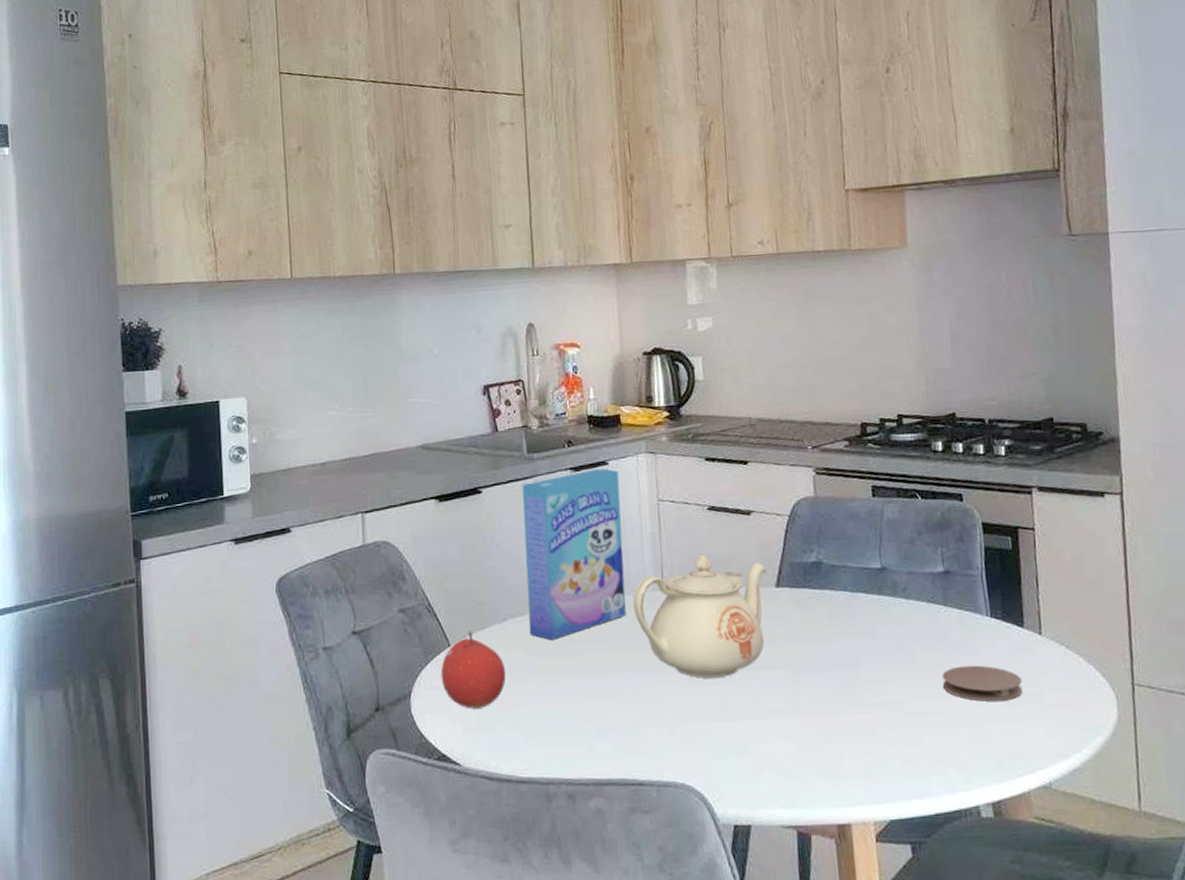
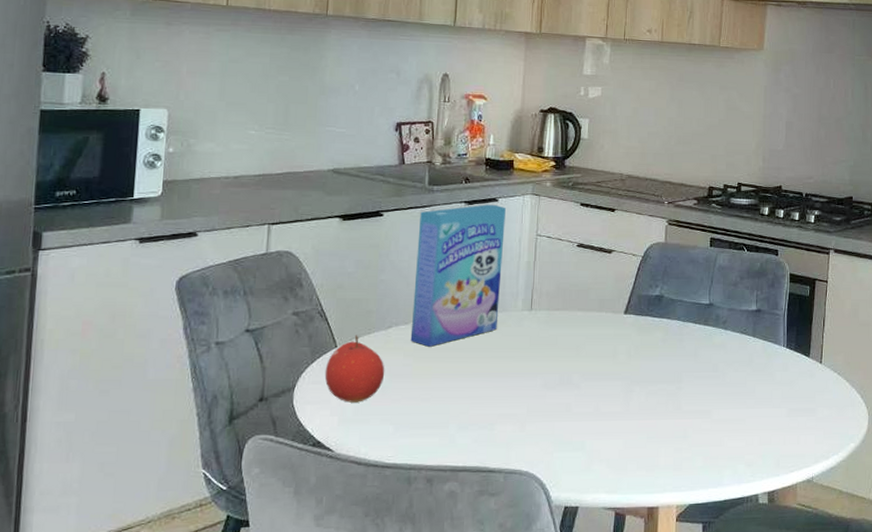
teapot: present [633,554,766,678] -> none [504,282,618,385]
coaster: present [942,665,1023,702] -> none [743,384,803,413]

